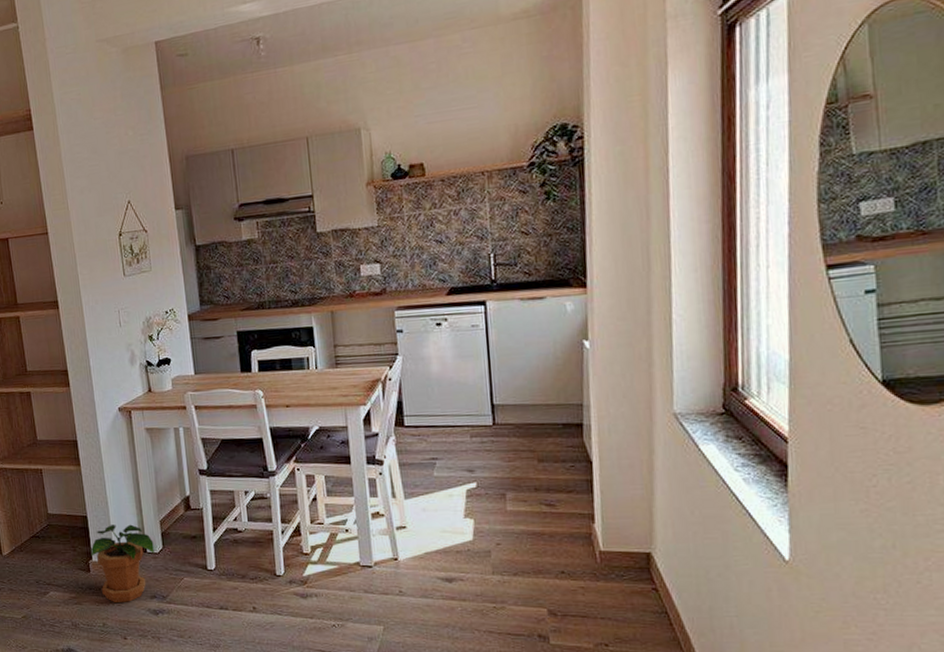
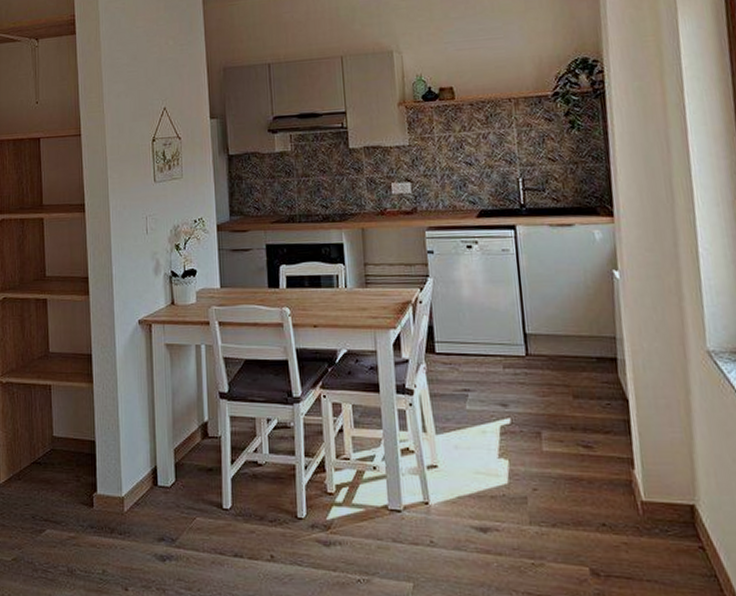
potted plant: present [89,524,155,602] -> none [94,452,166,545]

